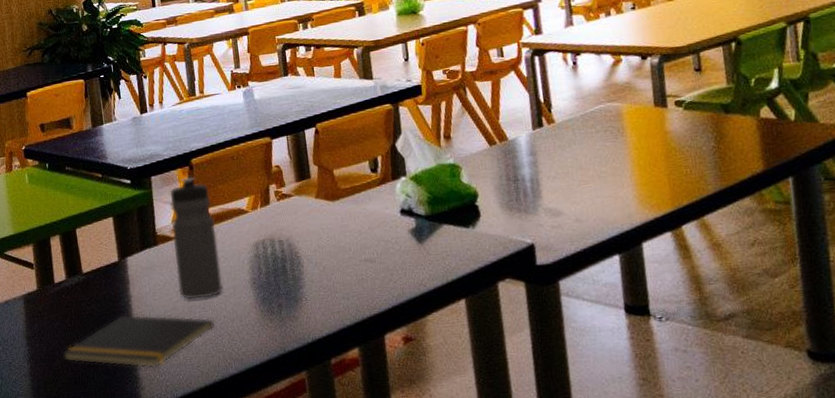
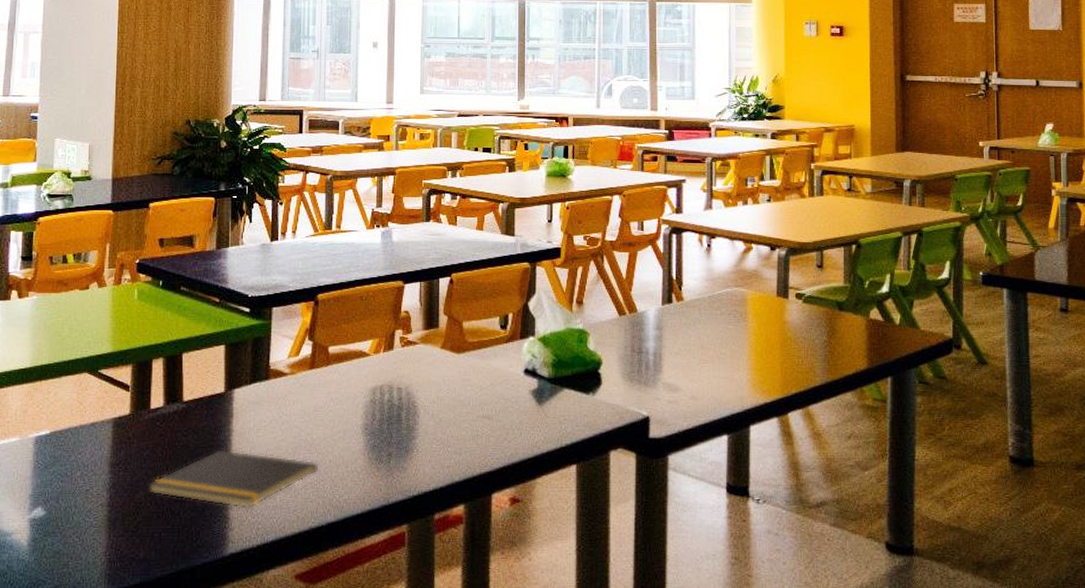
water bottle: present [169,177,223,300] -> none [285,312,333,440]

